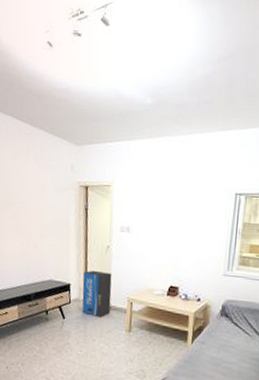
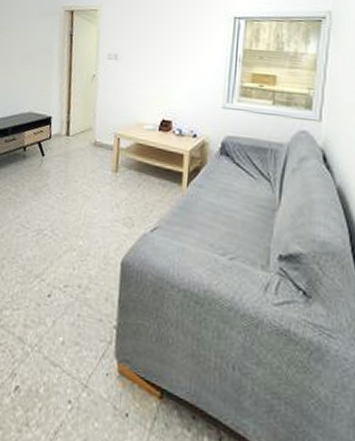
air purifier: present [82,270,112,317] -> none [63,101,98,155]

